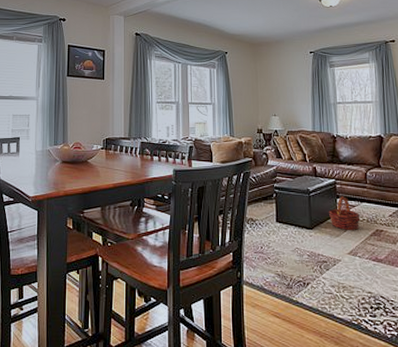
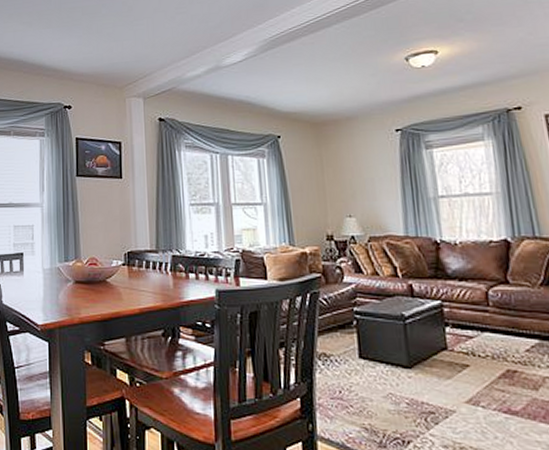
basket: present [328,196,360,230] -> none [433,324,482,370]

